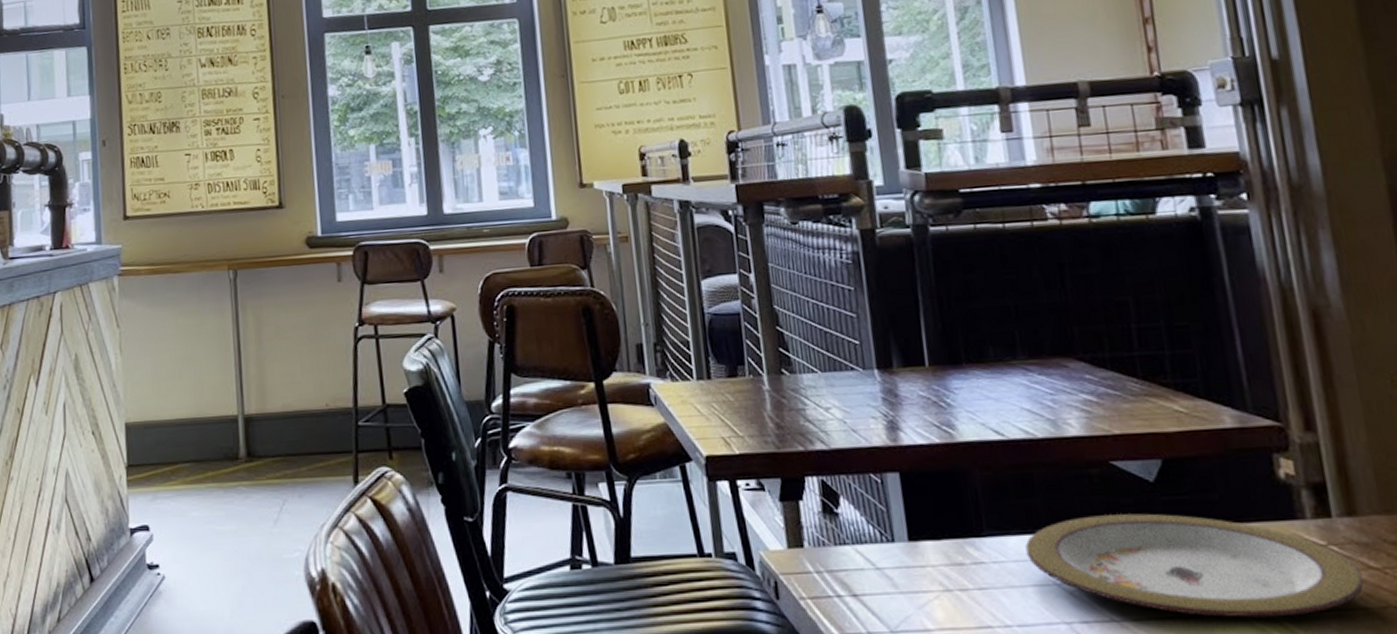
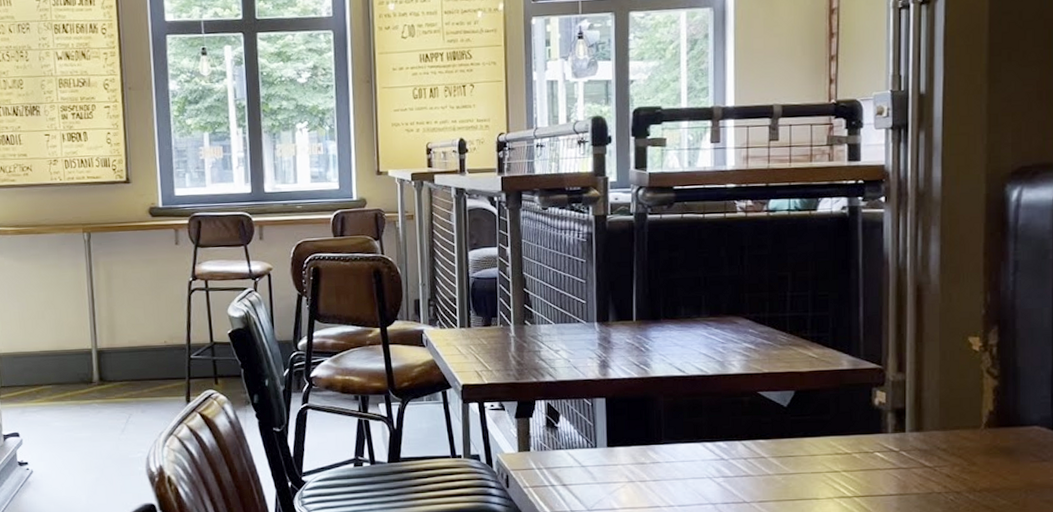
plate: present [1025,513,1365,618] -> none [690,428,920,500]

